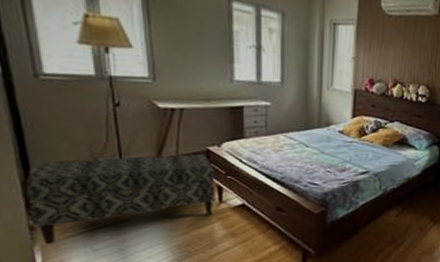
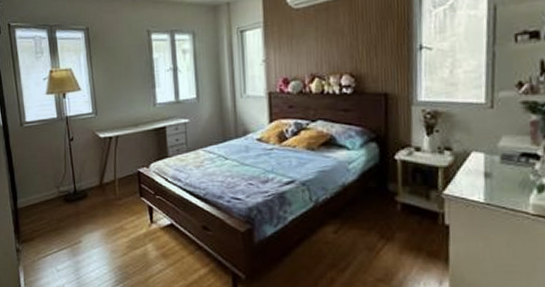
bench: present [24,153,215,245] -> none [14,176,147,266]

